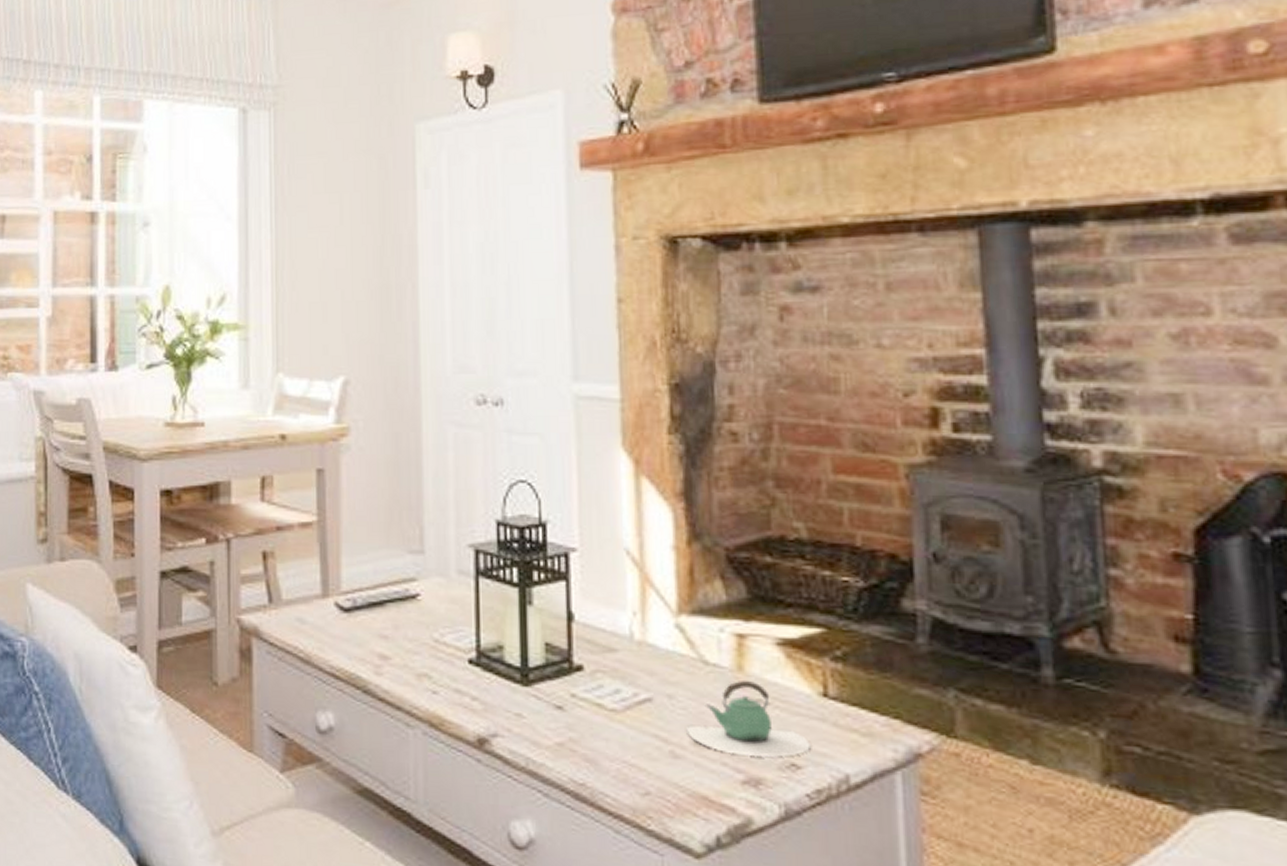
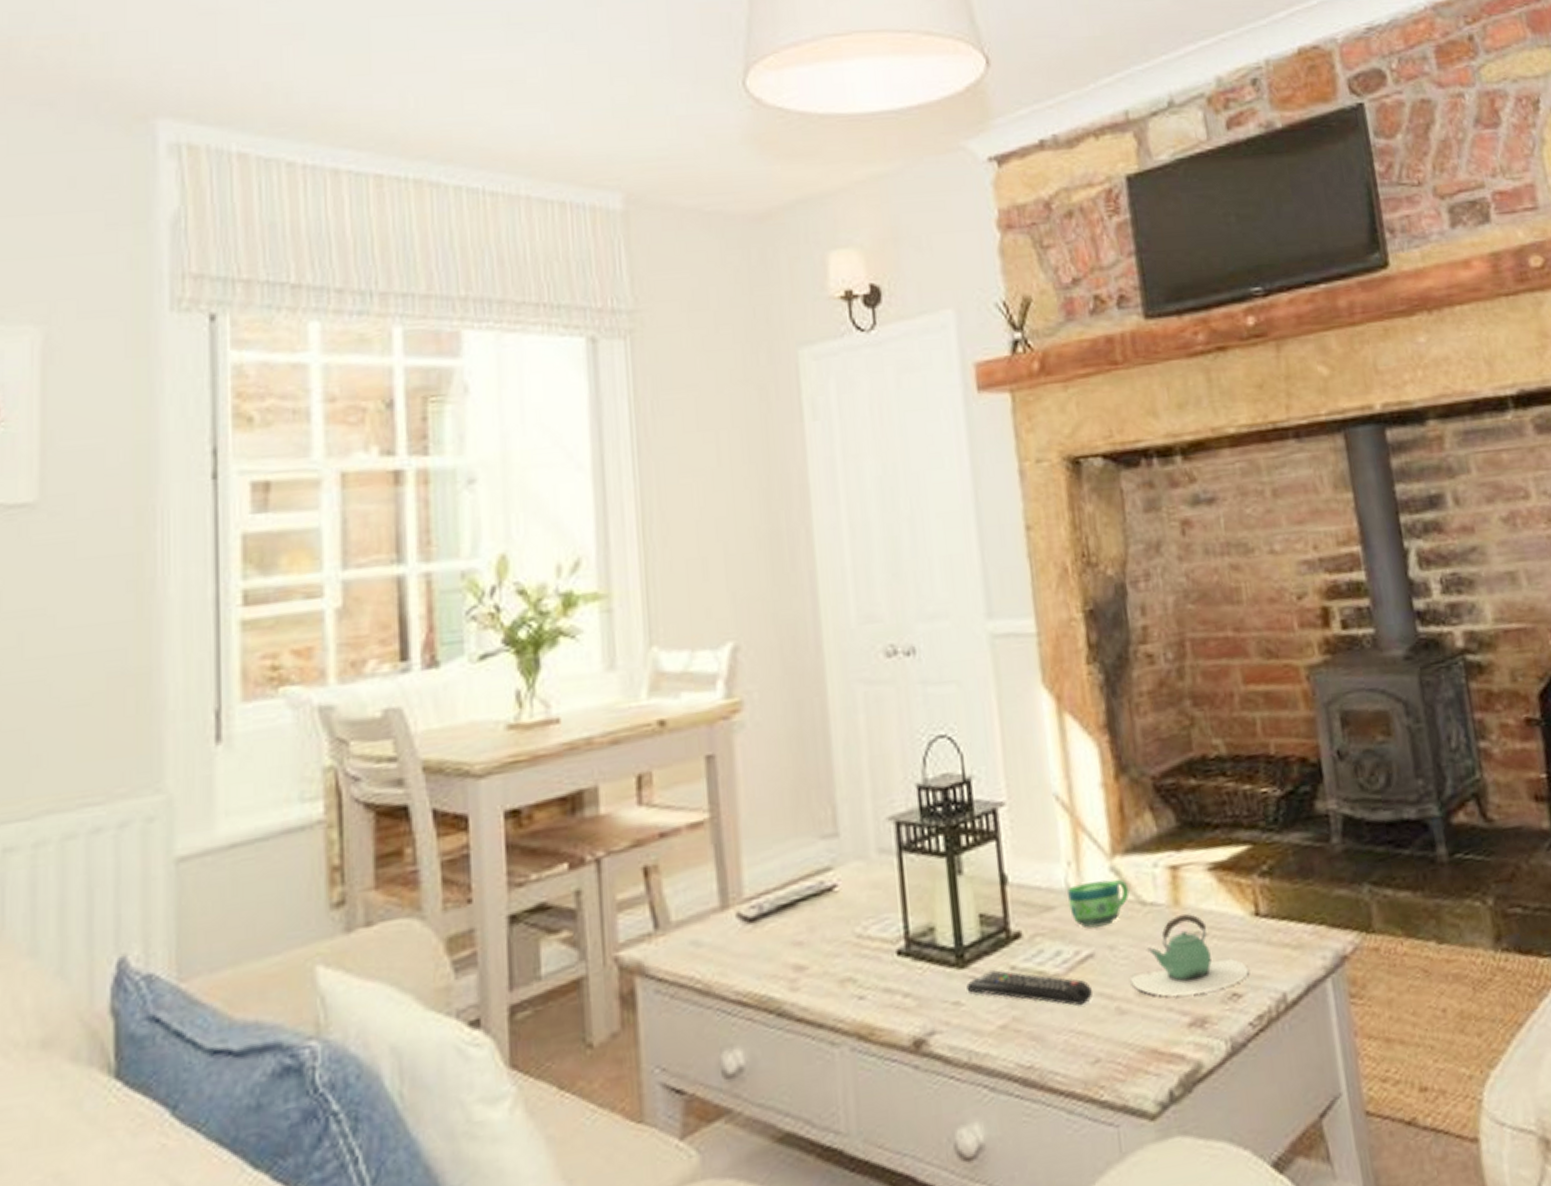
remote control: none [529,694,647,742] -> present [966,970,1092,1006]
cup: none [631,634,693,676] -> present [1067,879,1130,928]

